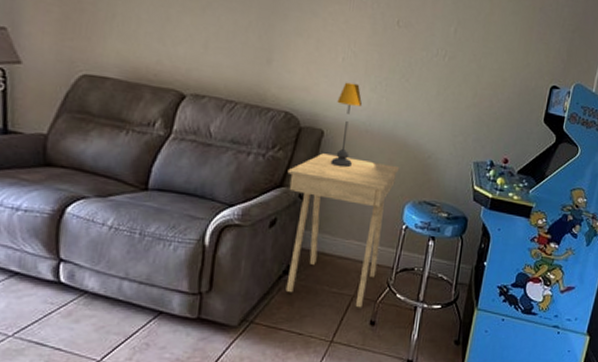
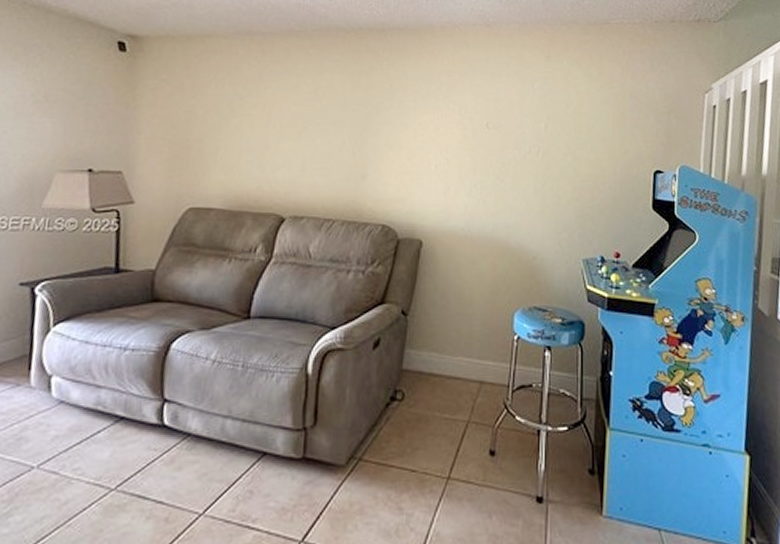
side table: present [285,153,400,308] -> none [388,264,504,436]
table lamp: present [330,82,362,168] -> none [431,189,458,277]

